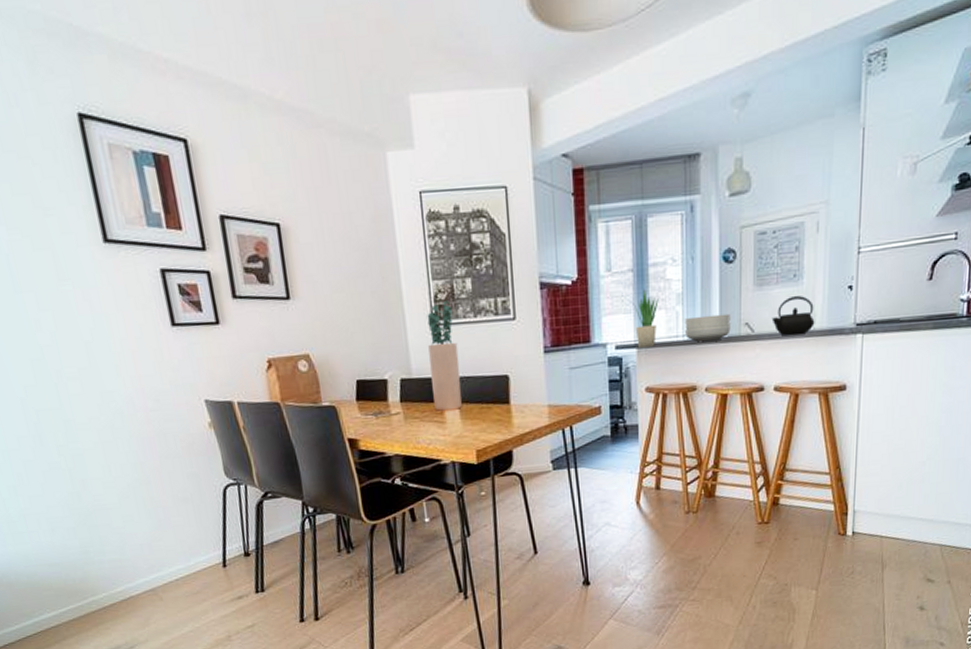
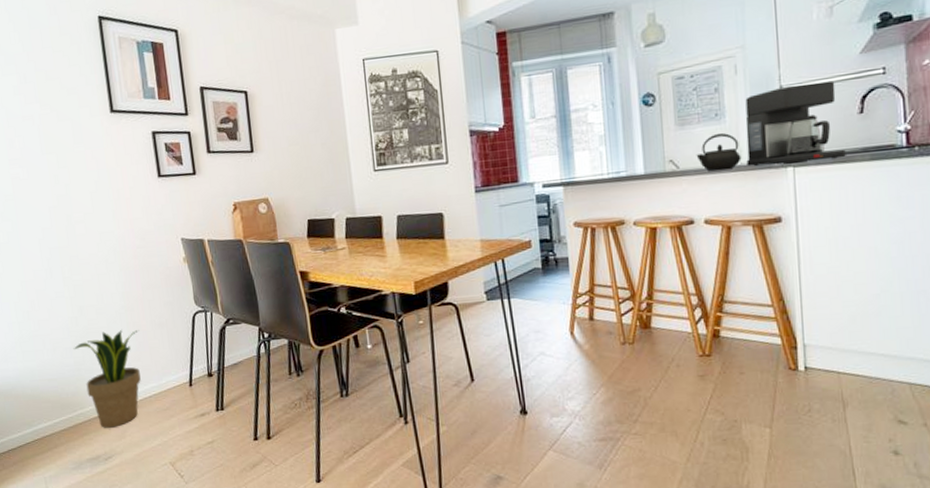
potted plant: none [77,506,165,616] -> present [73,330,141,428]
vase: present [427,296,463,411] -> none [369,145,401,246]
potted plant: present [634,289,659,348] -> none [559,132,582,186]
bowl: present [685,313,731,343] -> none [609,152,655,180]
coffee maker: none [819,244,912,332] -> present [745,80,846,167]

